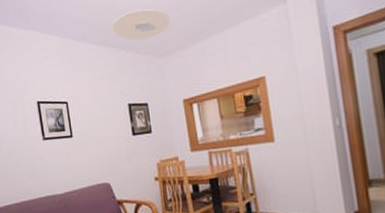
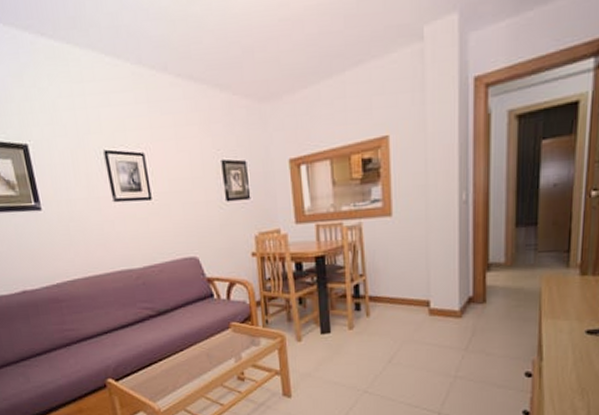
ceiling light: present [111,9,171,40] -> none [201,32,278,76]

